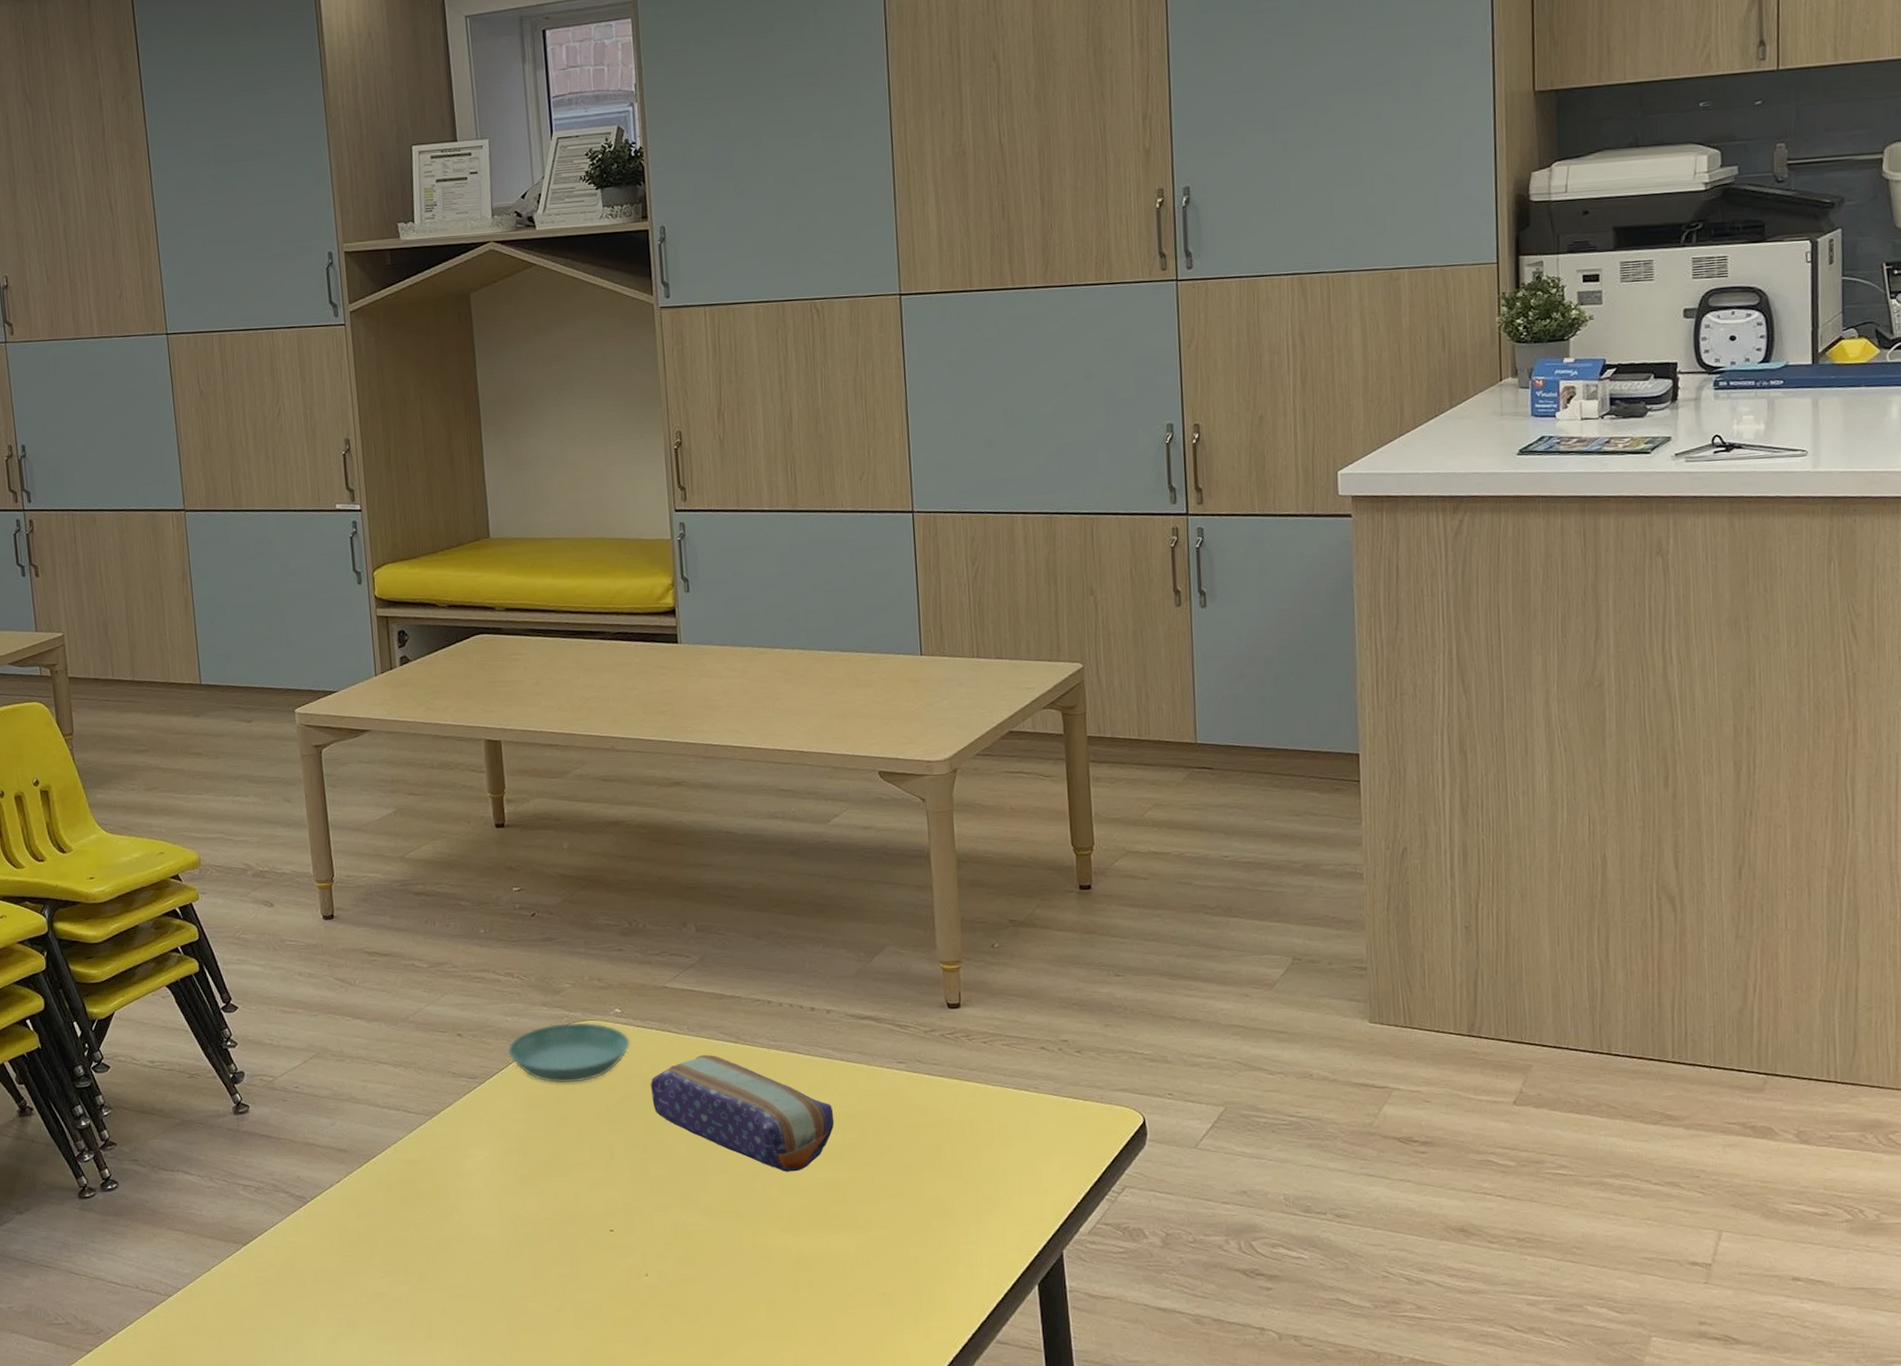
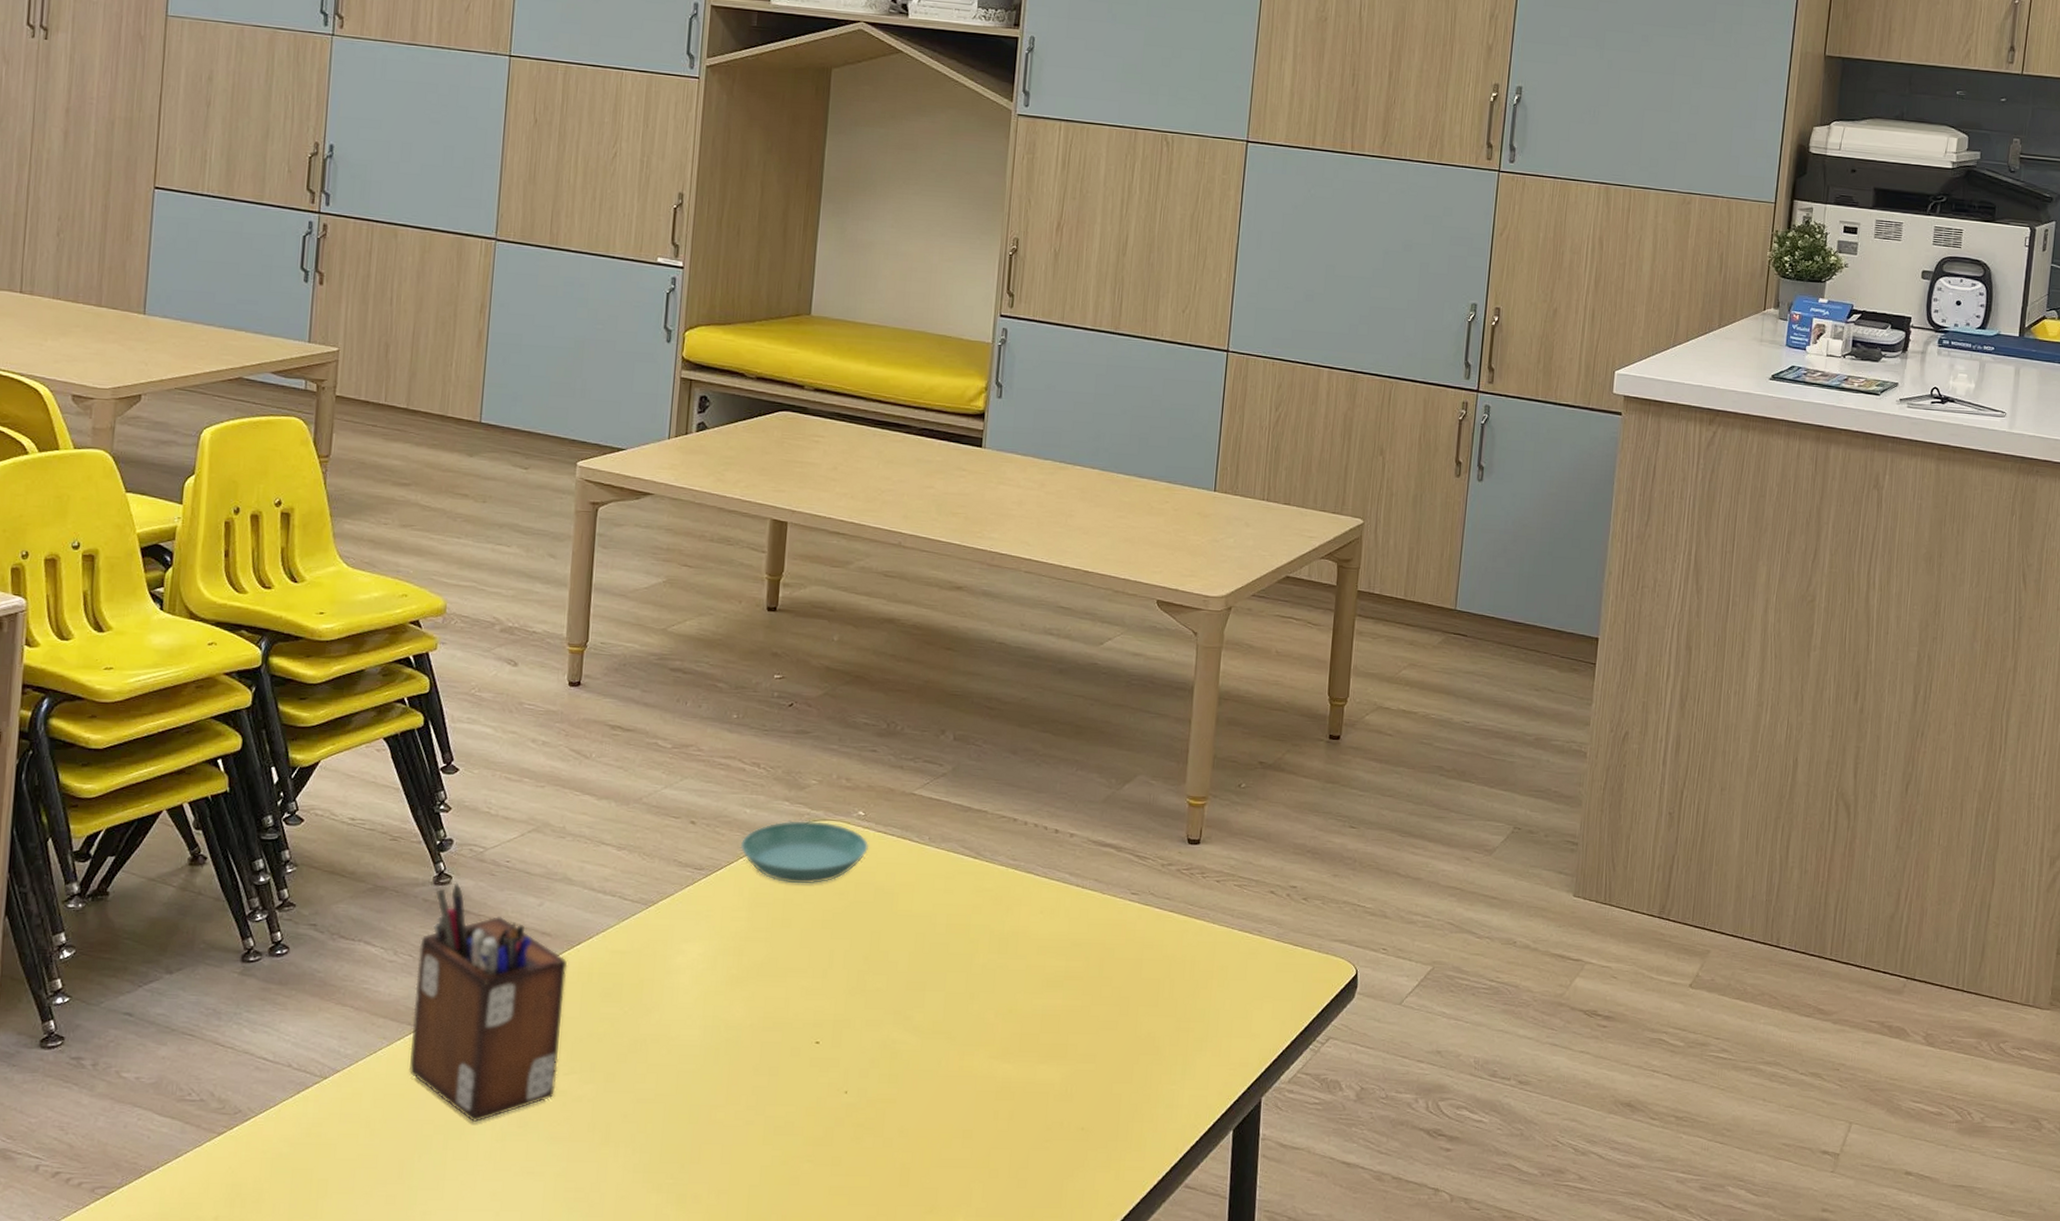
desk organizer: none [231,1111,376,1327] -> present [409,882,568,1123]
pencil case: present [650,1055,835,1172] -> none [881,868,1061,996]

